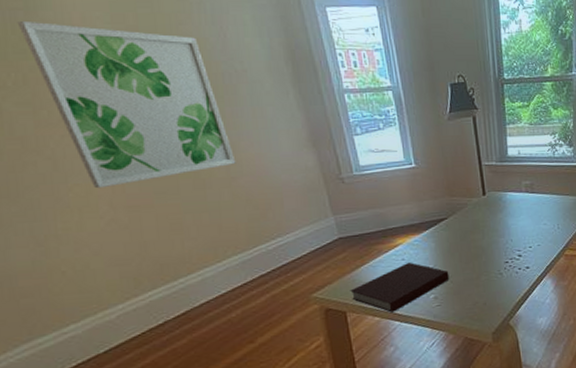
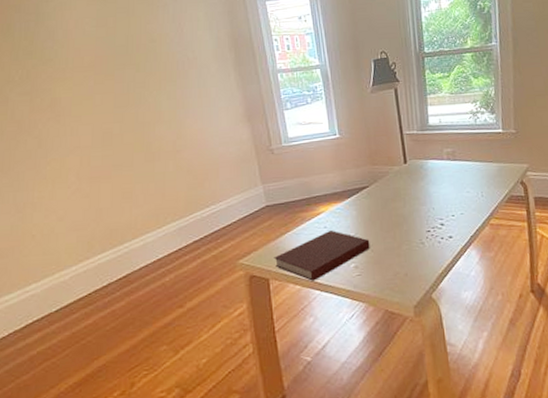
wall art: present [17,20,236,189] -> none [29,29,182,162]

